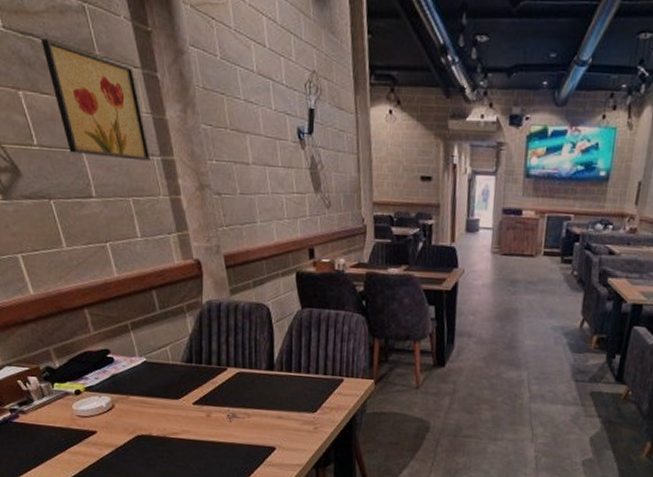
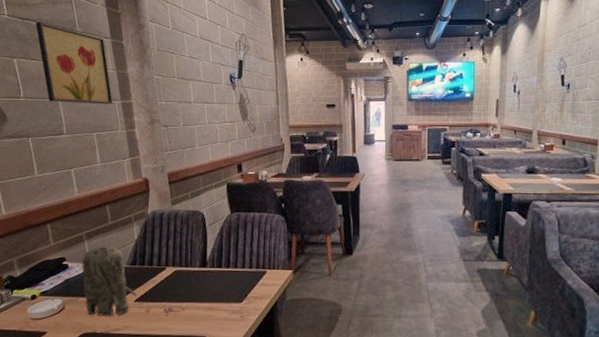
toy elephant: none [130,338,195,419] -> present [82,246,137,317]

